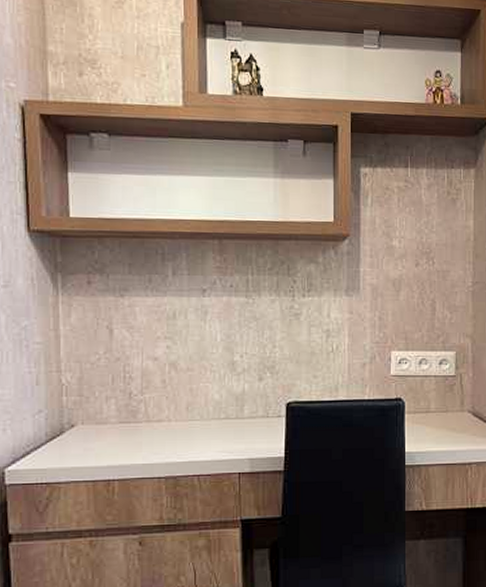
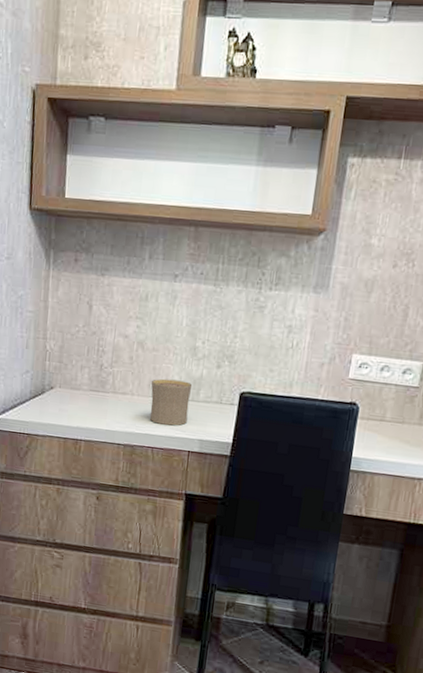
cup: none [189,399,235,449] -> present [150,378,193,426]

